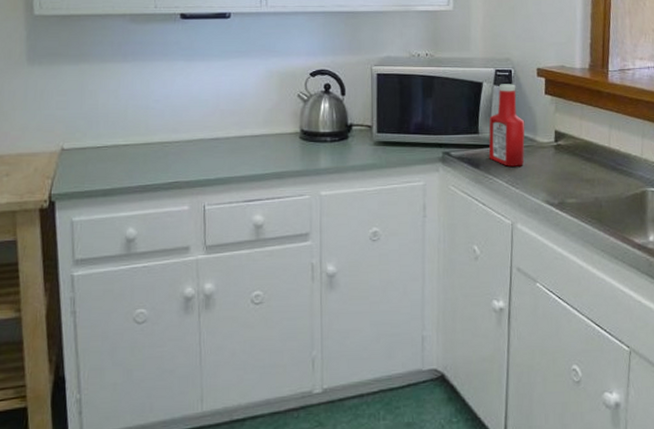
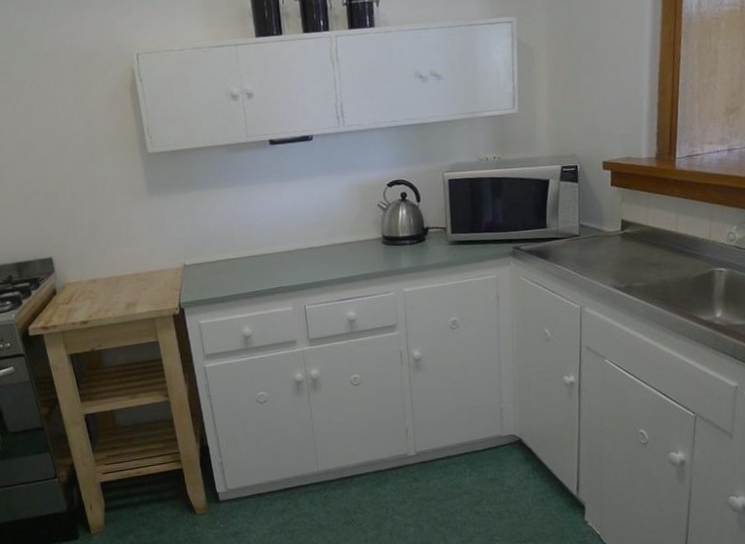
ketchup bottle: present [488,84,525,167] -> none [556,178,592,256]

